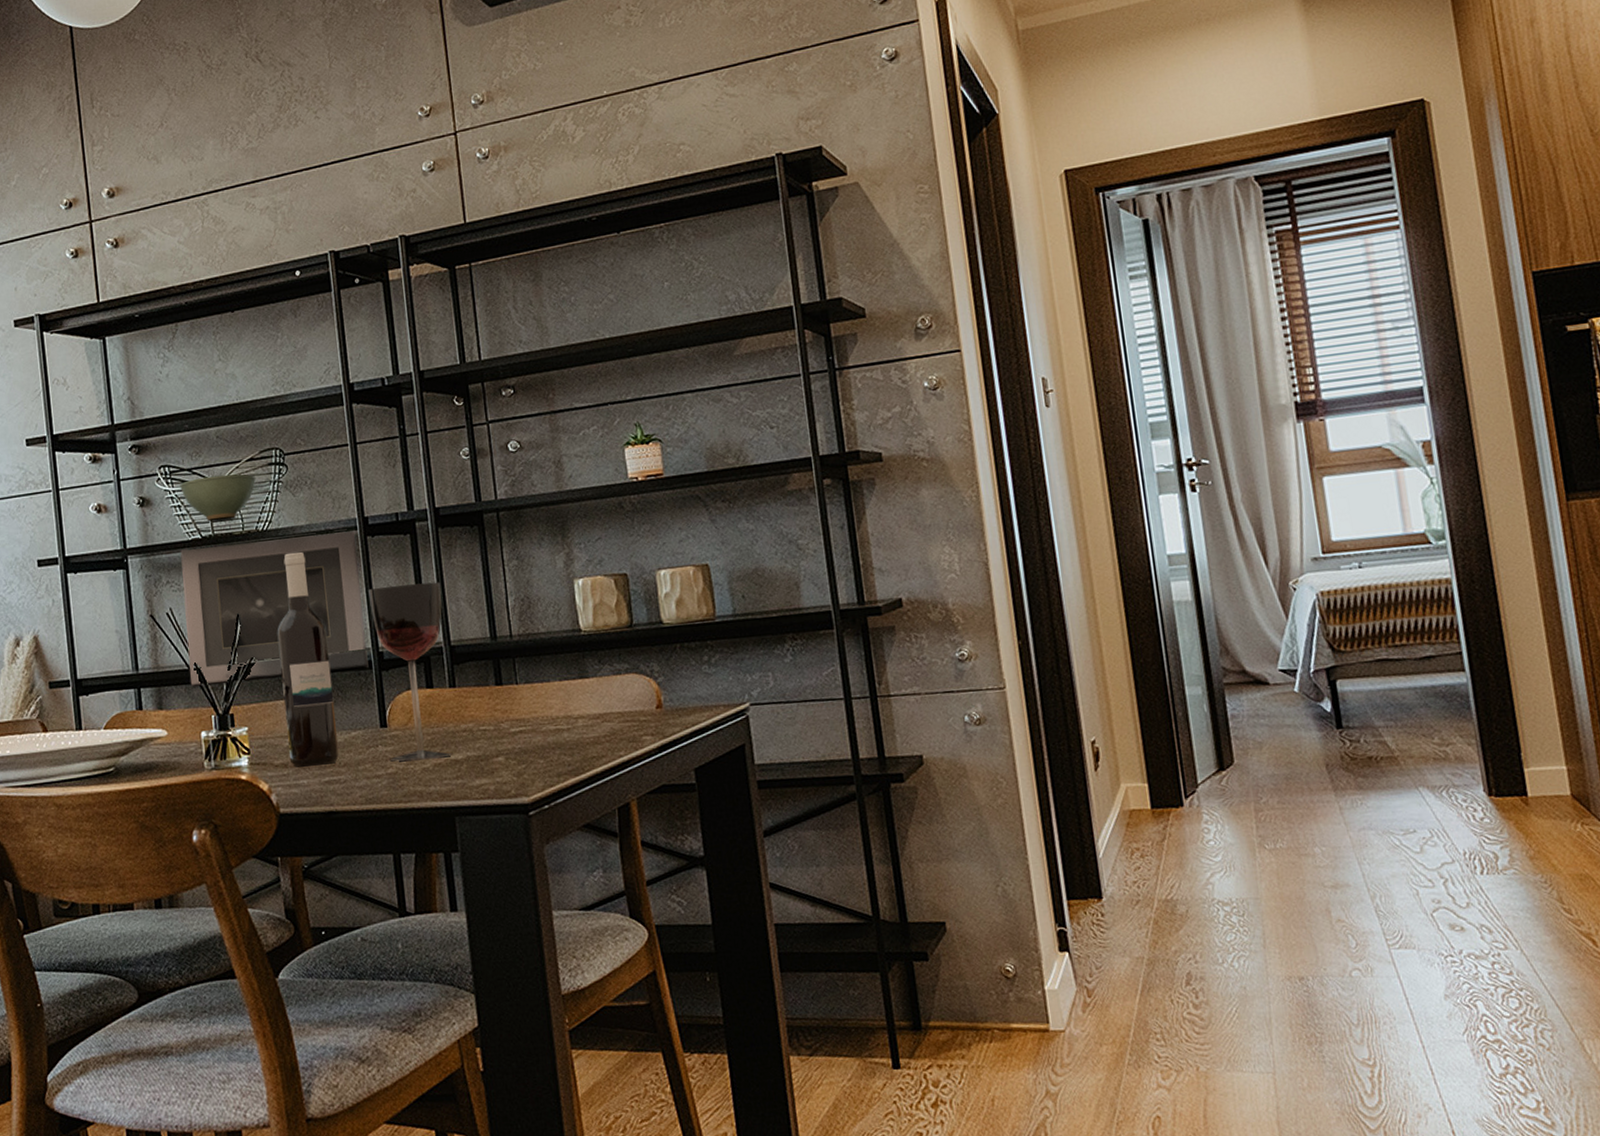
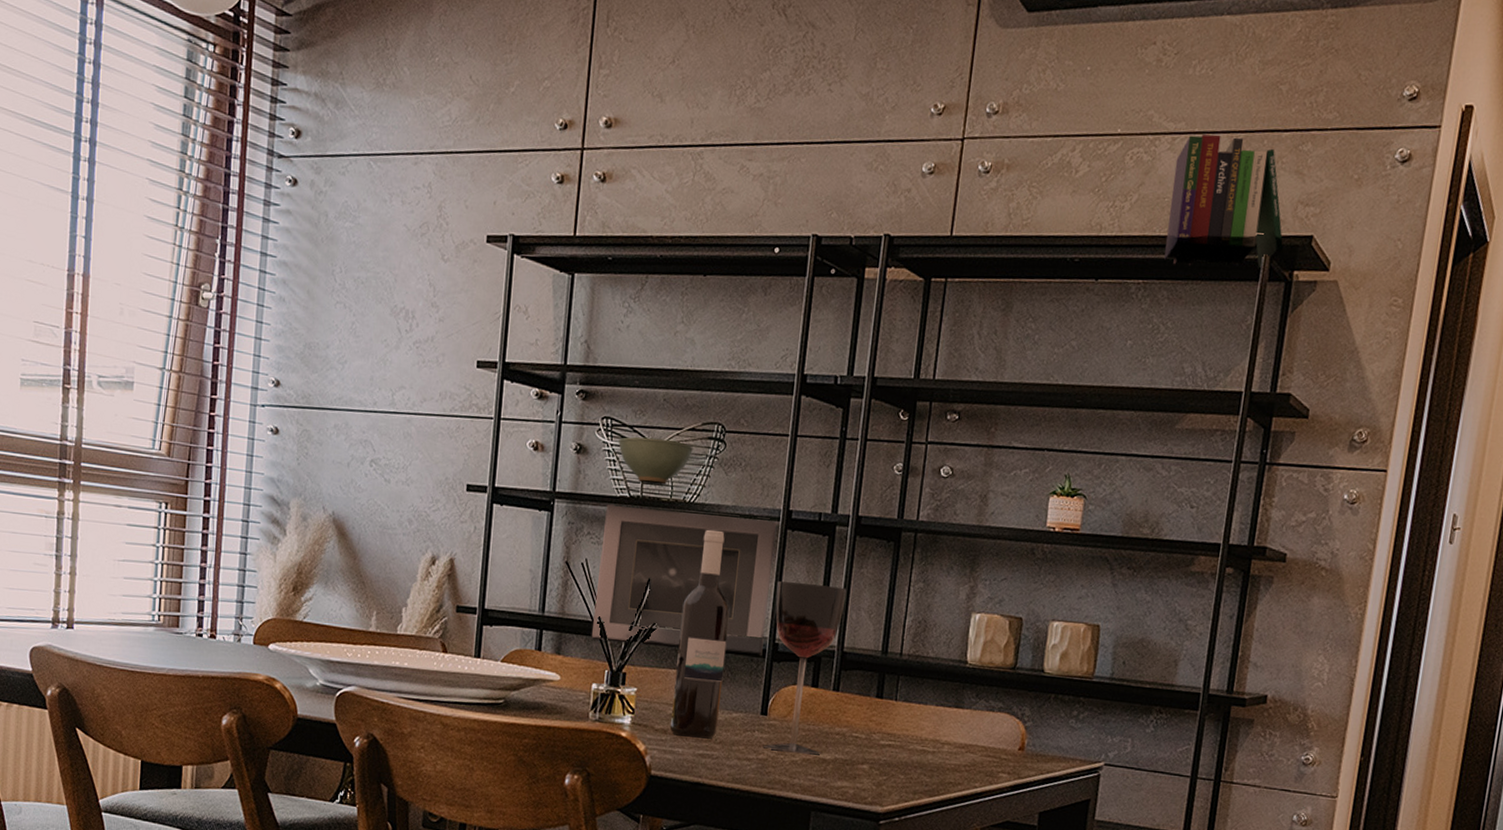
books: none [667,72,796,203] -> present [1164,134,1284,271]

